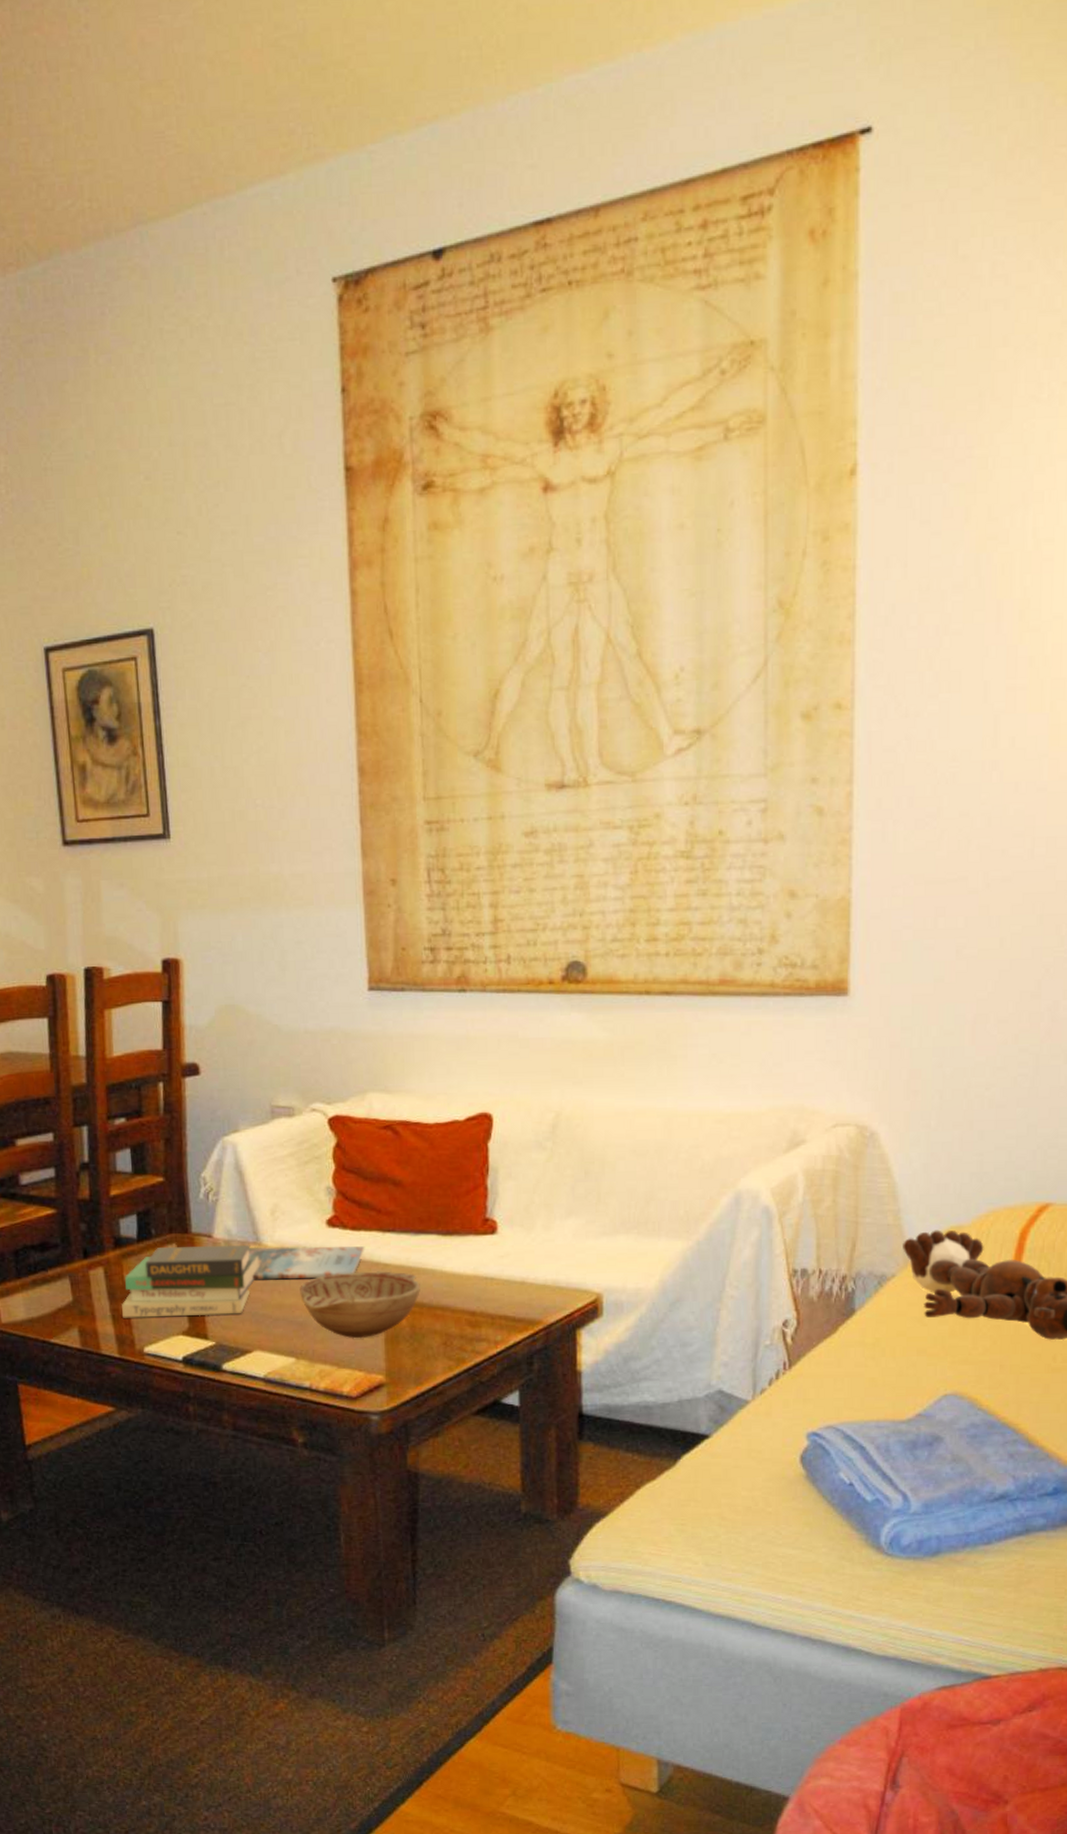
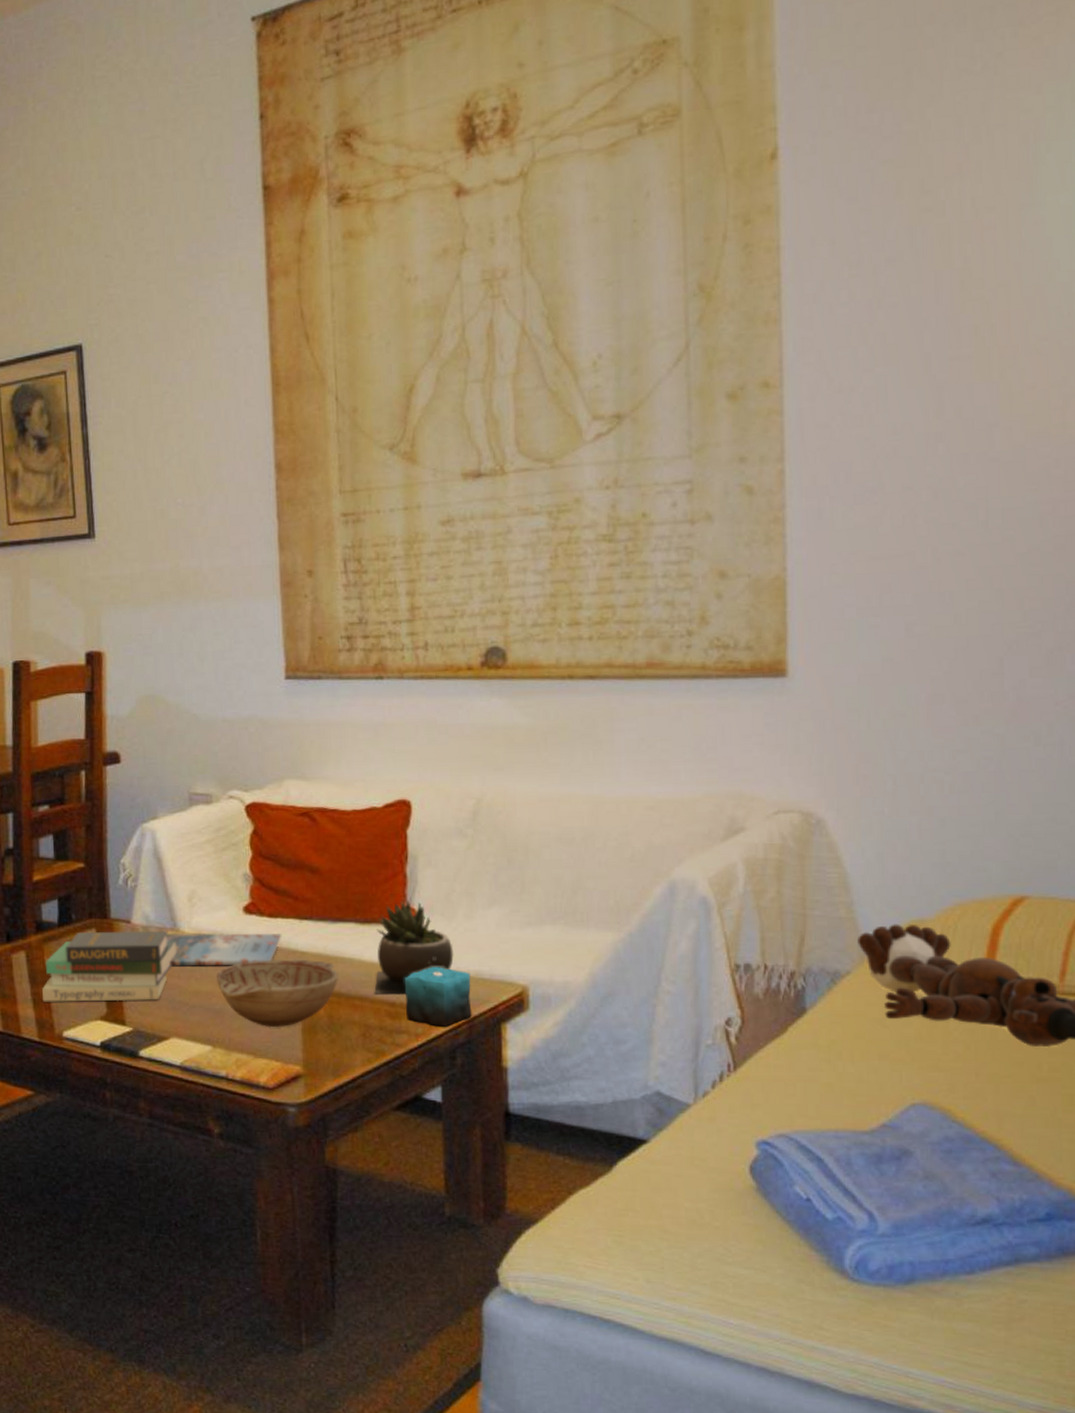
succulent plant: none [455,1210,532,1304] -> present [374,899,454,995]
candle: none [484,1268,549,1335] -> present [404,958,472,1028]

